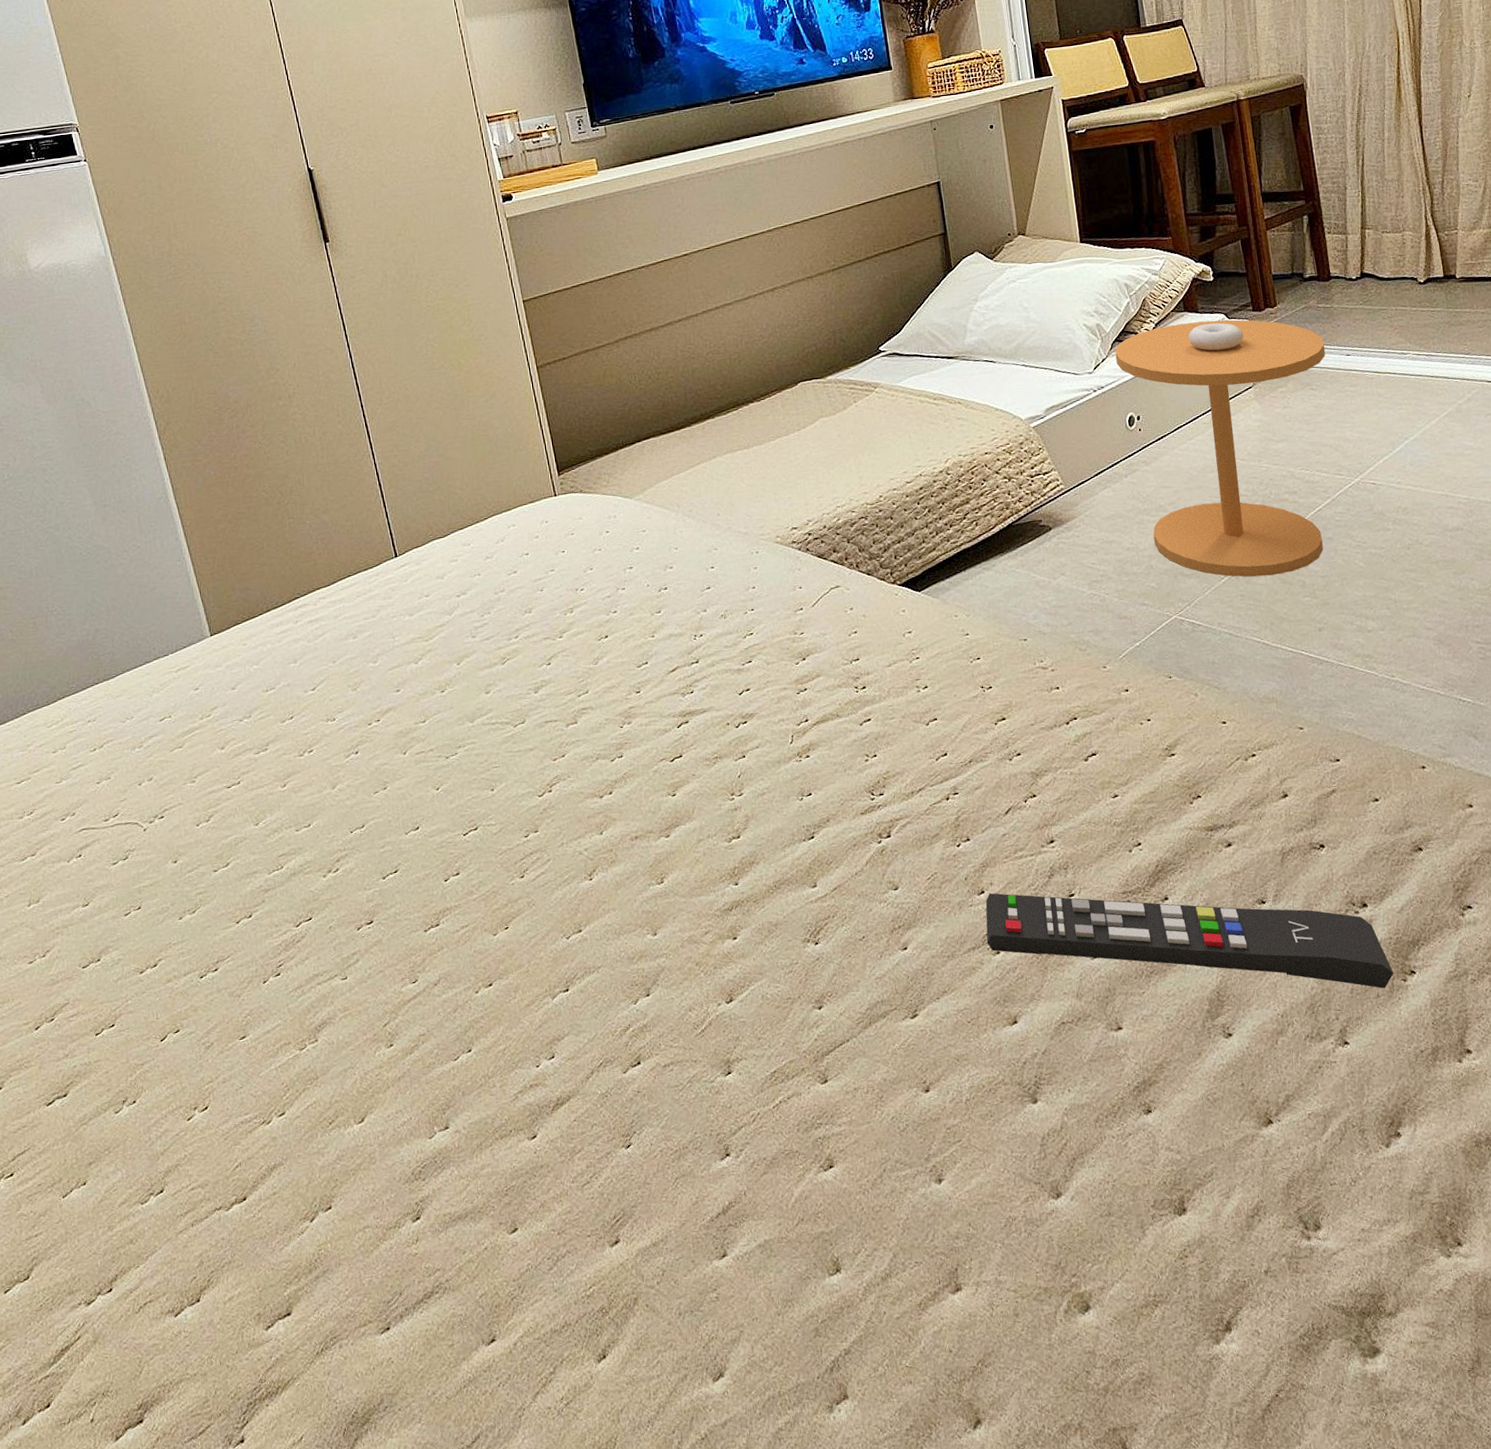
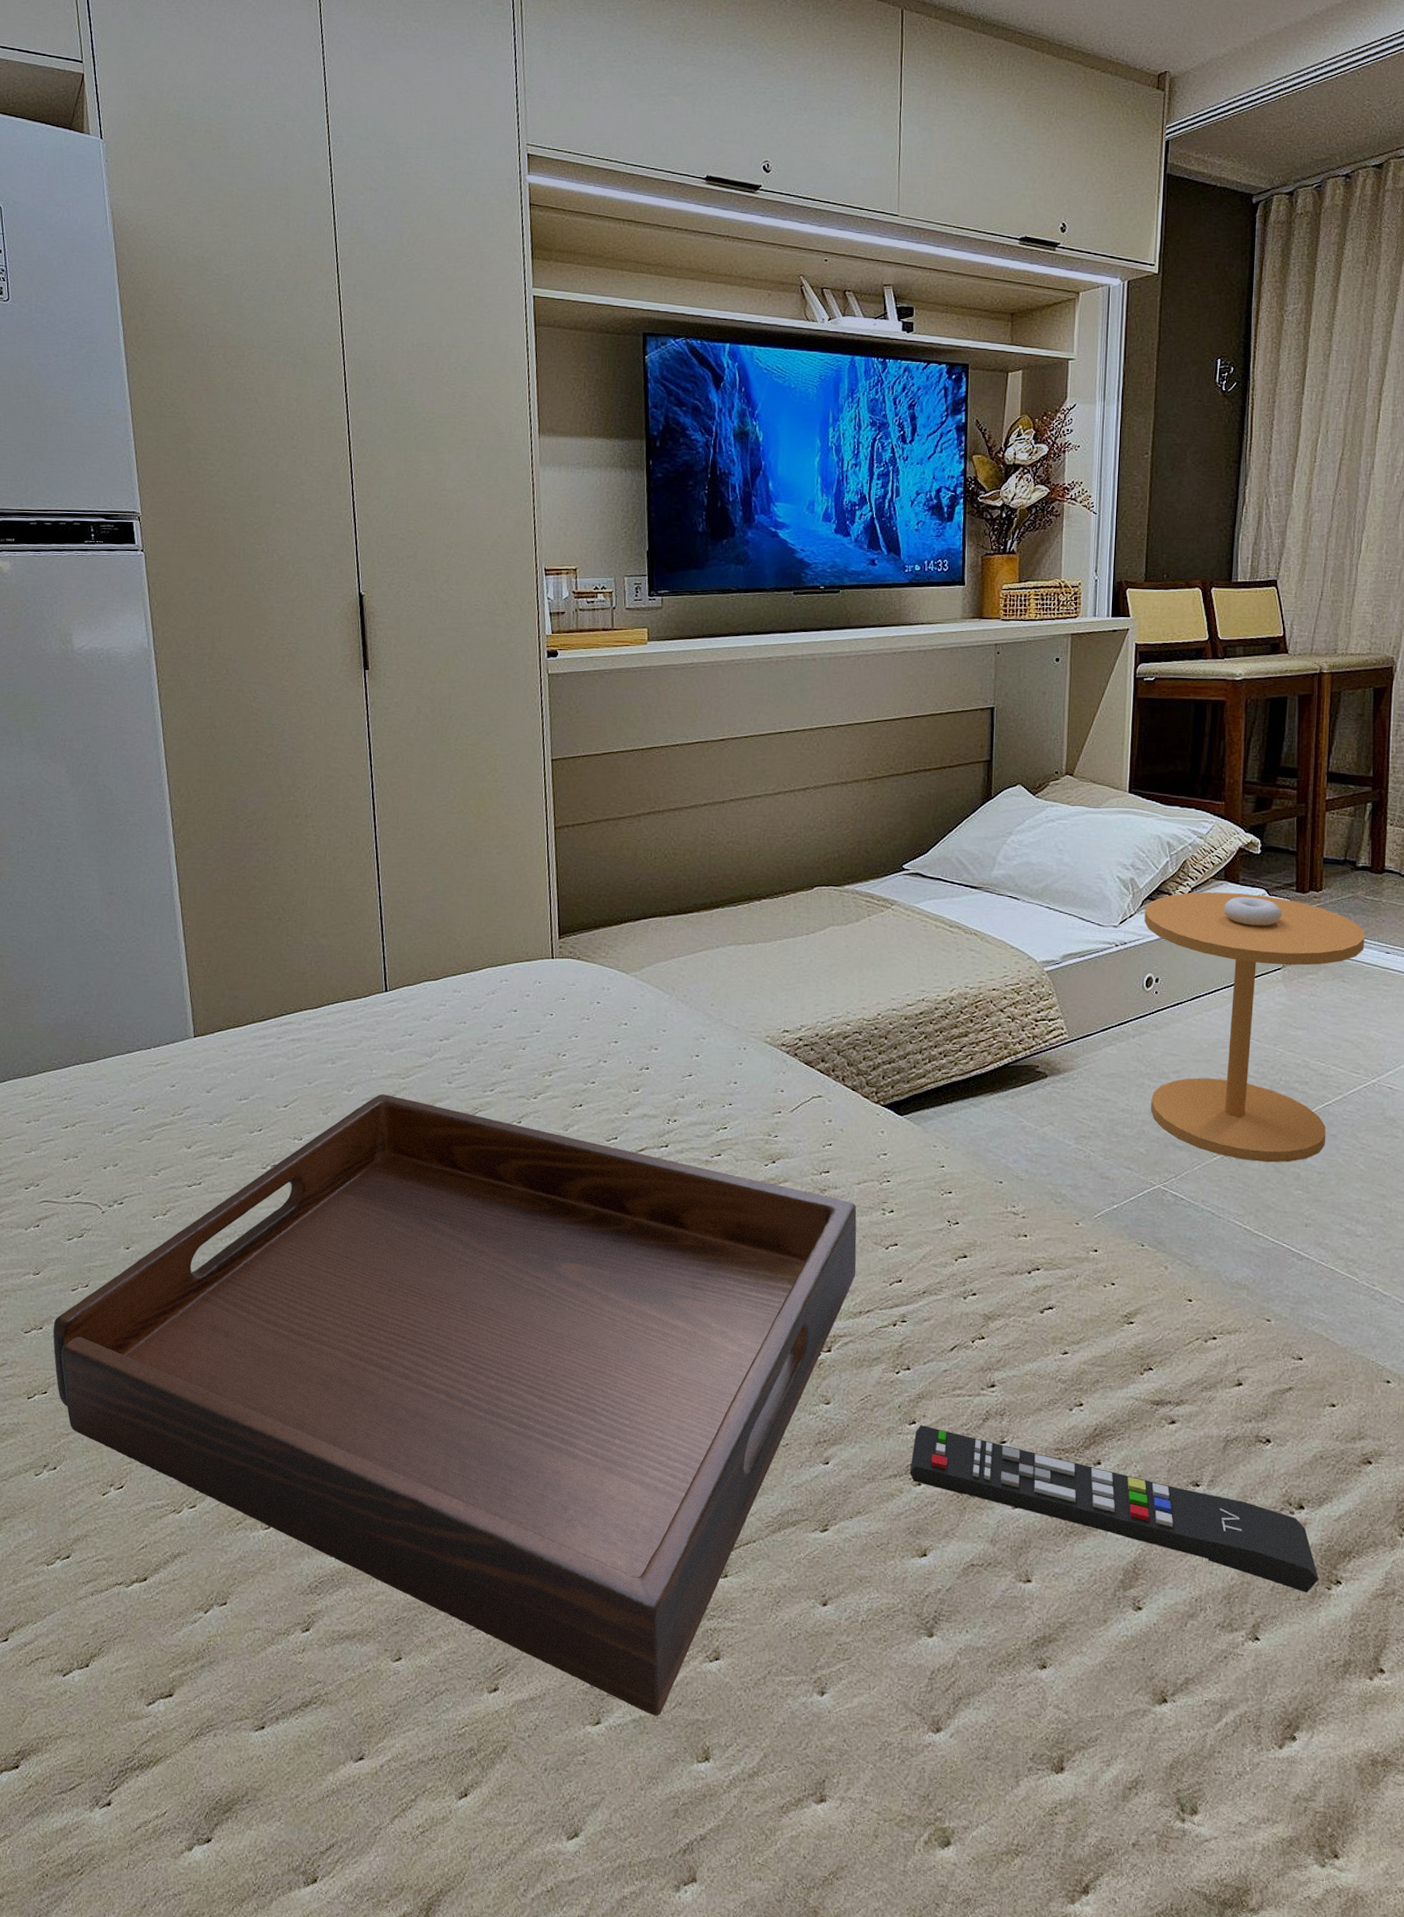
serving tray: none [111,659,902,1237] -> present [53,1094,857,1716]

